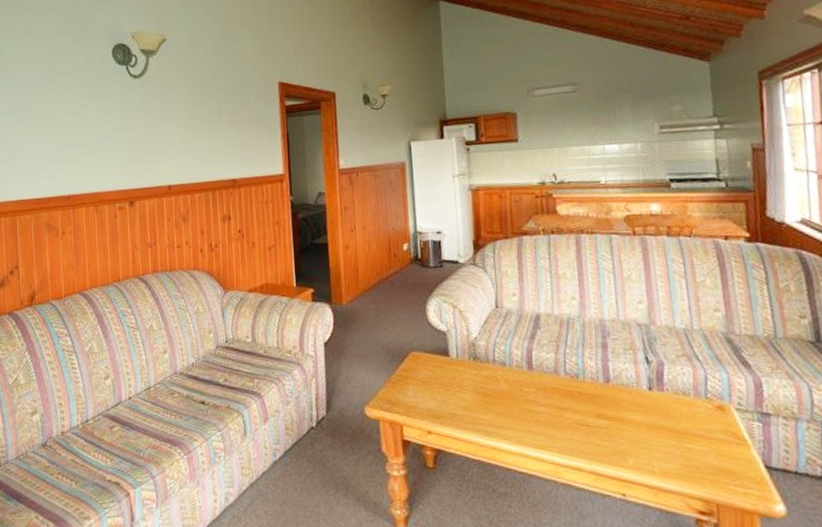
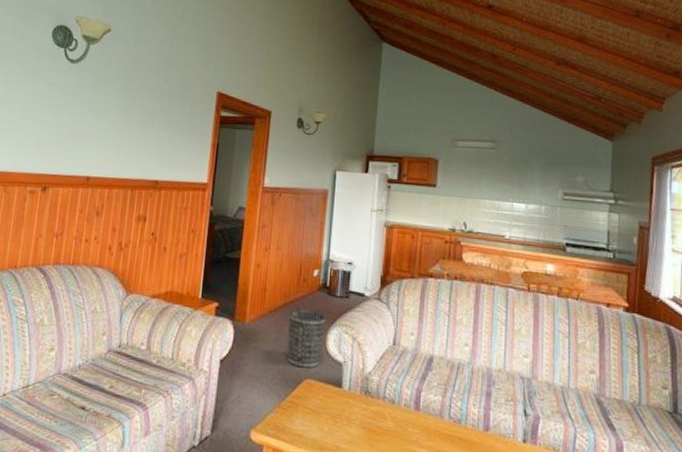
wastebasket: none [385,284,423,341] -> present [287,309,326,369]

